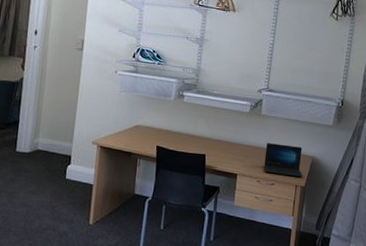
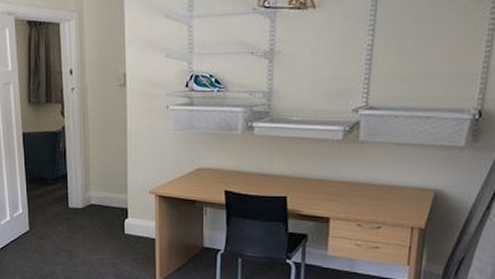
laptop: present [264,143,302,177] -> none [365,176,421,217]

